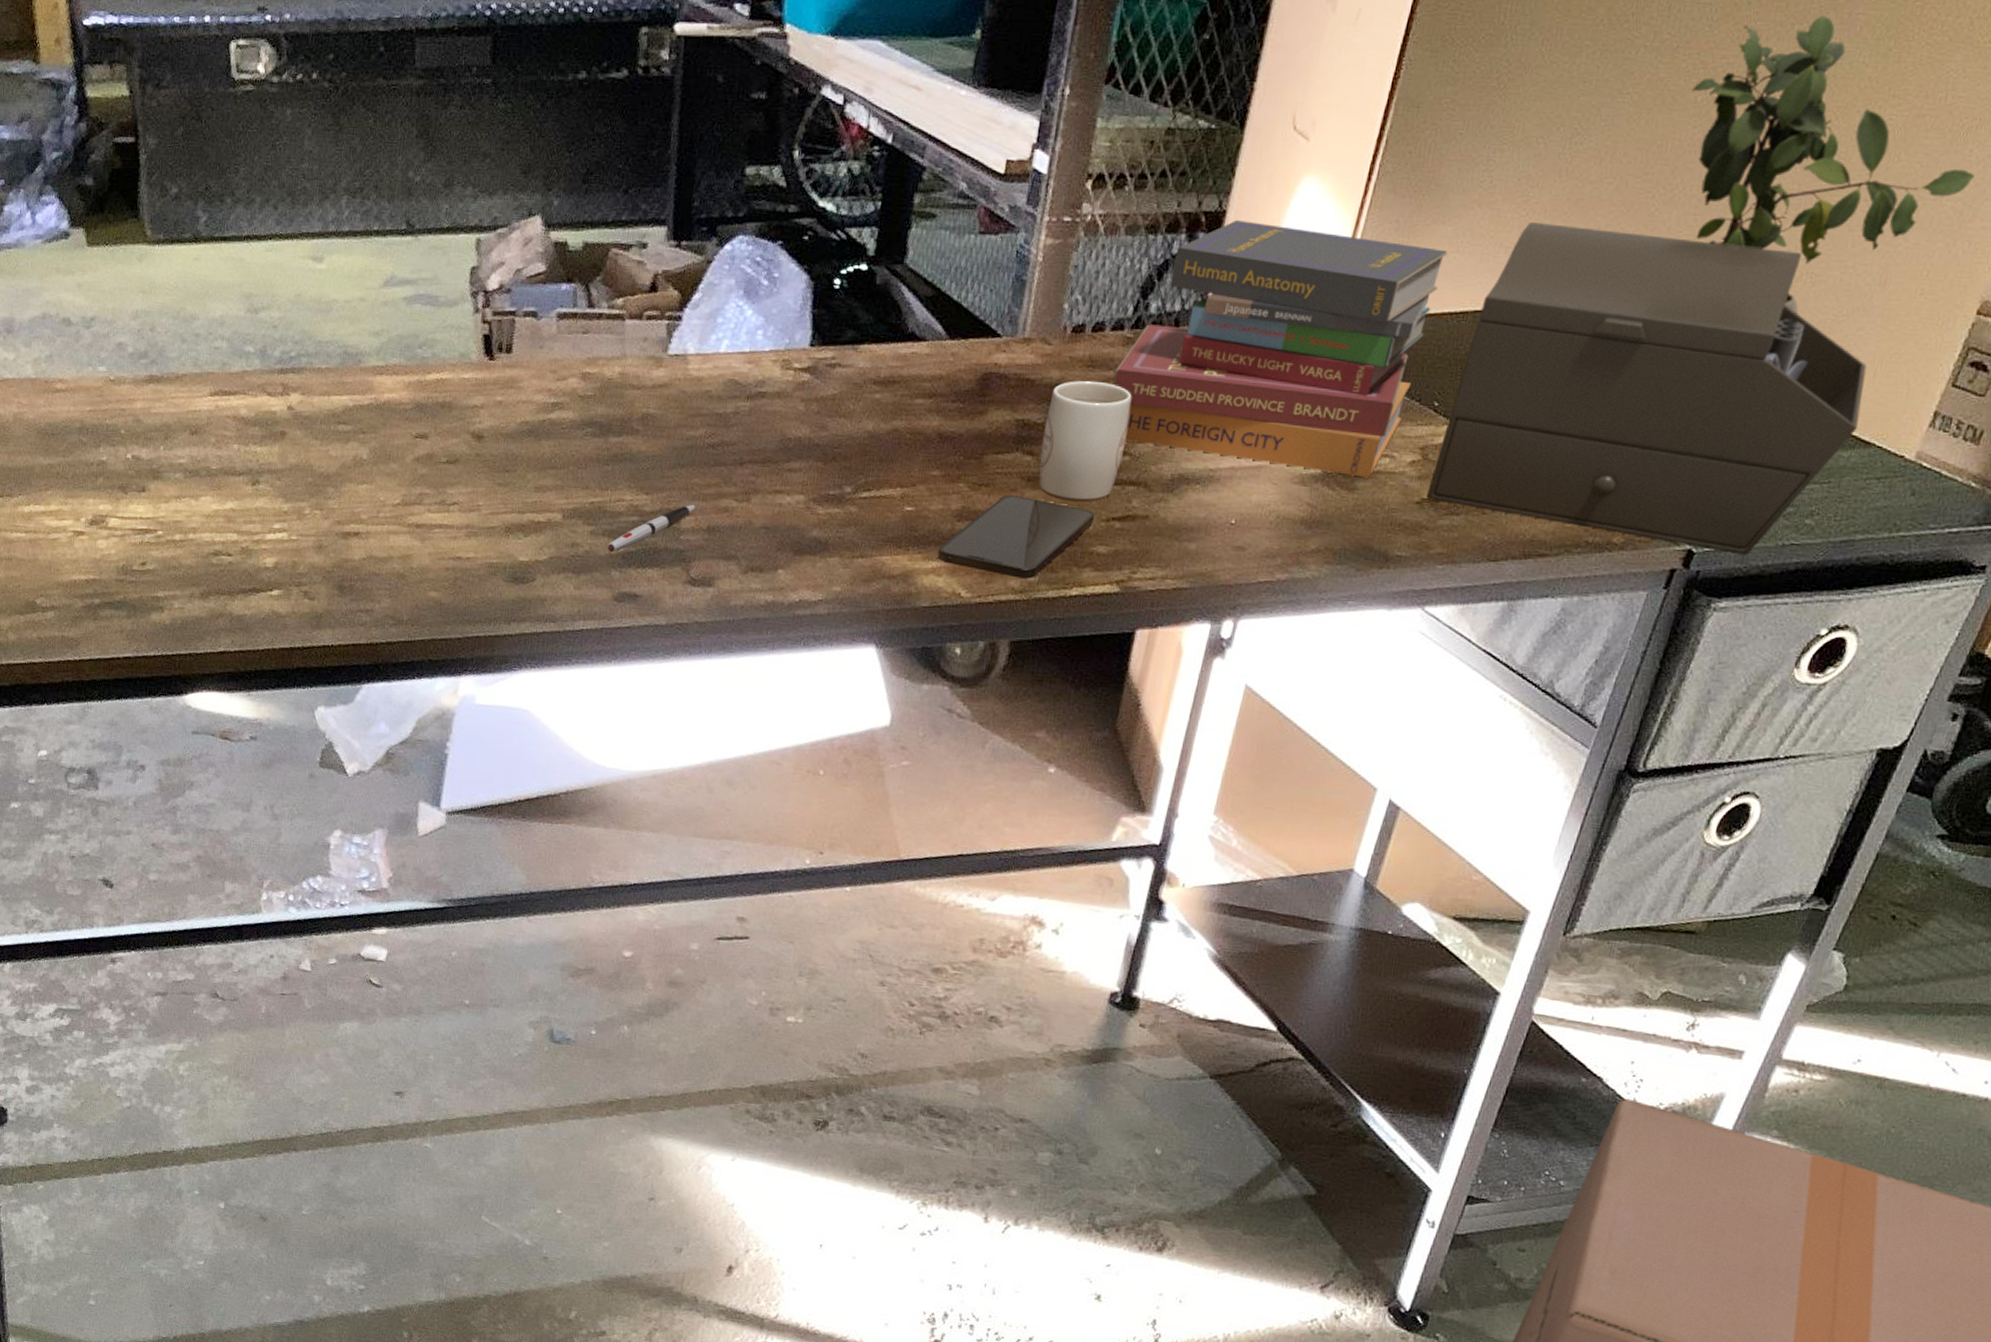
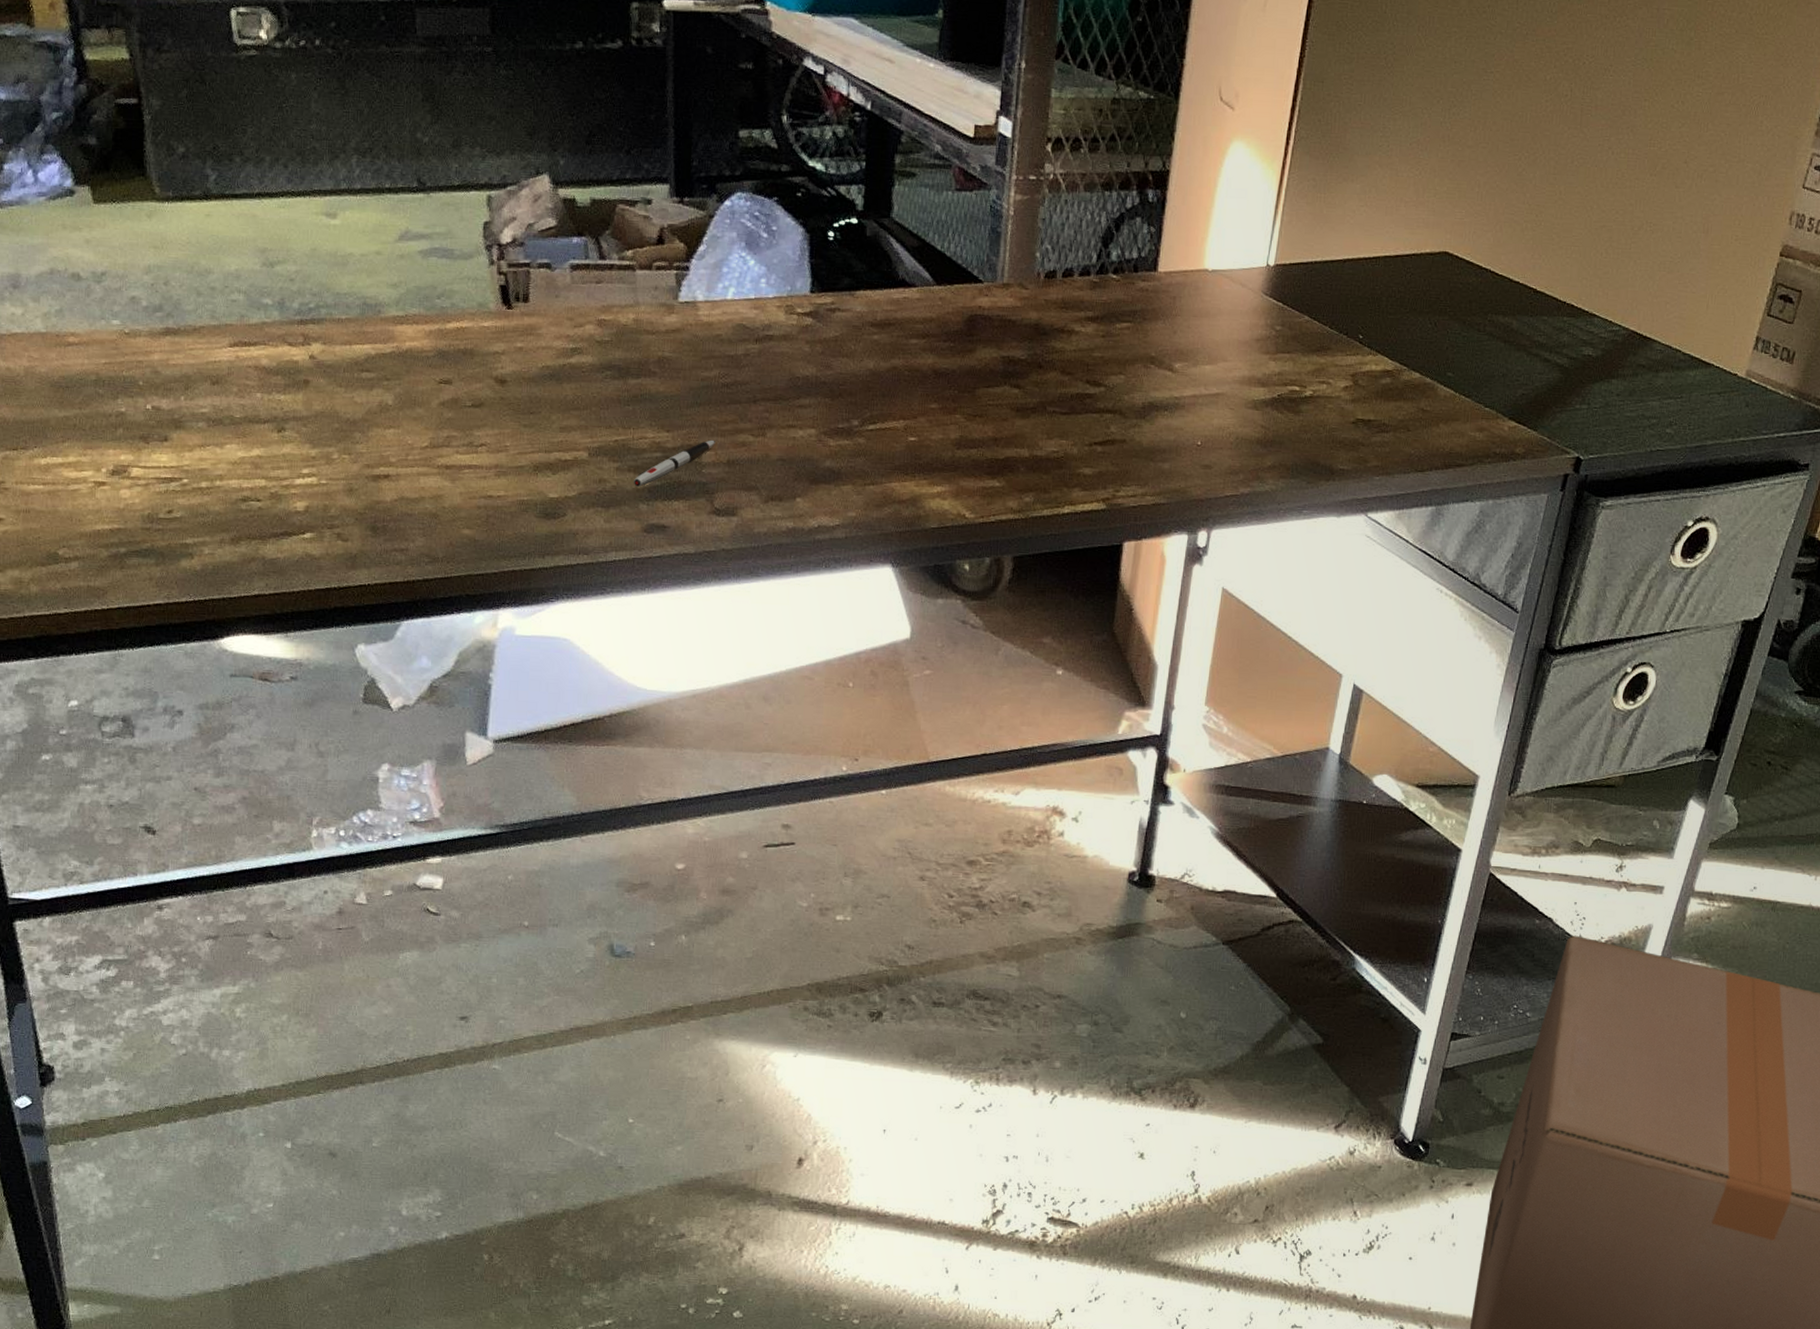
phone: present [937,495,1095,579] -> none [941,425,1078,500]
mug: present [1038,380,1133,503] -> none [1026,320,1103,430]
books: present [1112,219,1448,478] -> none [1084,178,1358,402]
sewing box: present [1426,221,1867,555] -> none [1360,180,1701,460]
potted plant: present [1691,15,1975,314] -> none [1541,9,1766,257]

